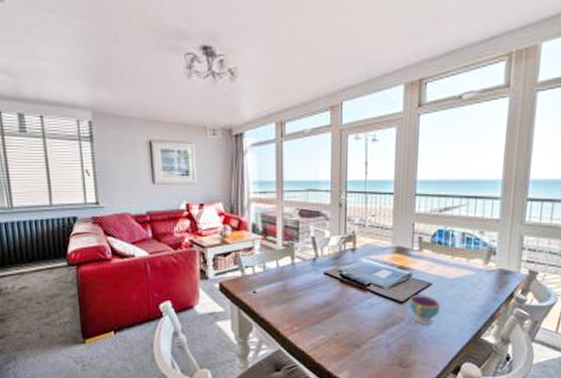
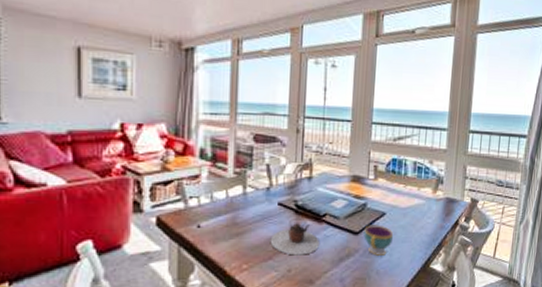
teapot: none [317,286,364,321] -> present [270,217,319,256]

